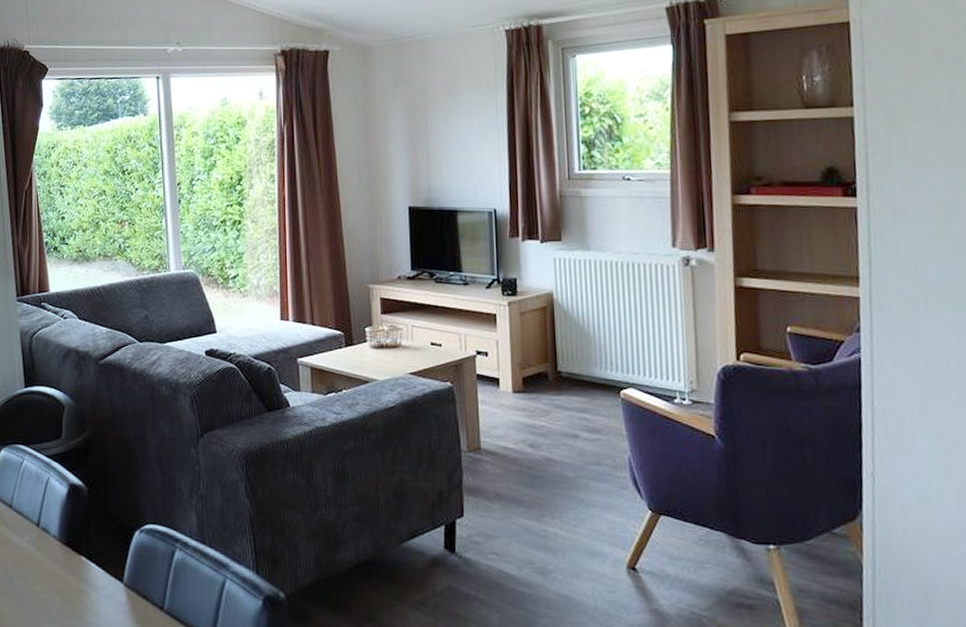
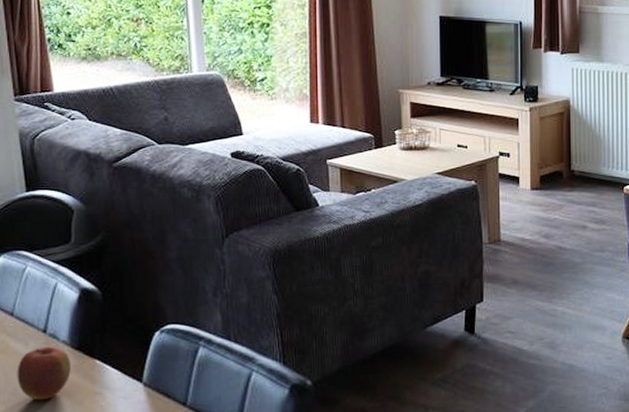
apple: none [13,540,60,594] -> present [17,346,71,401]

